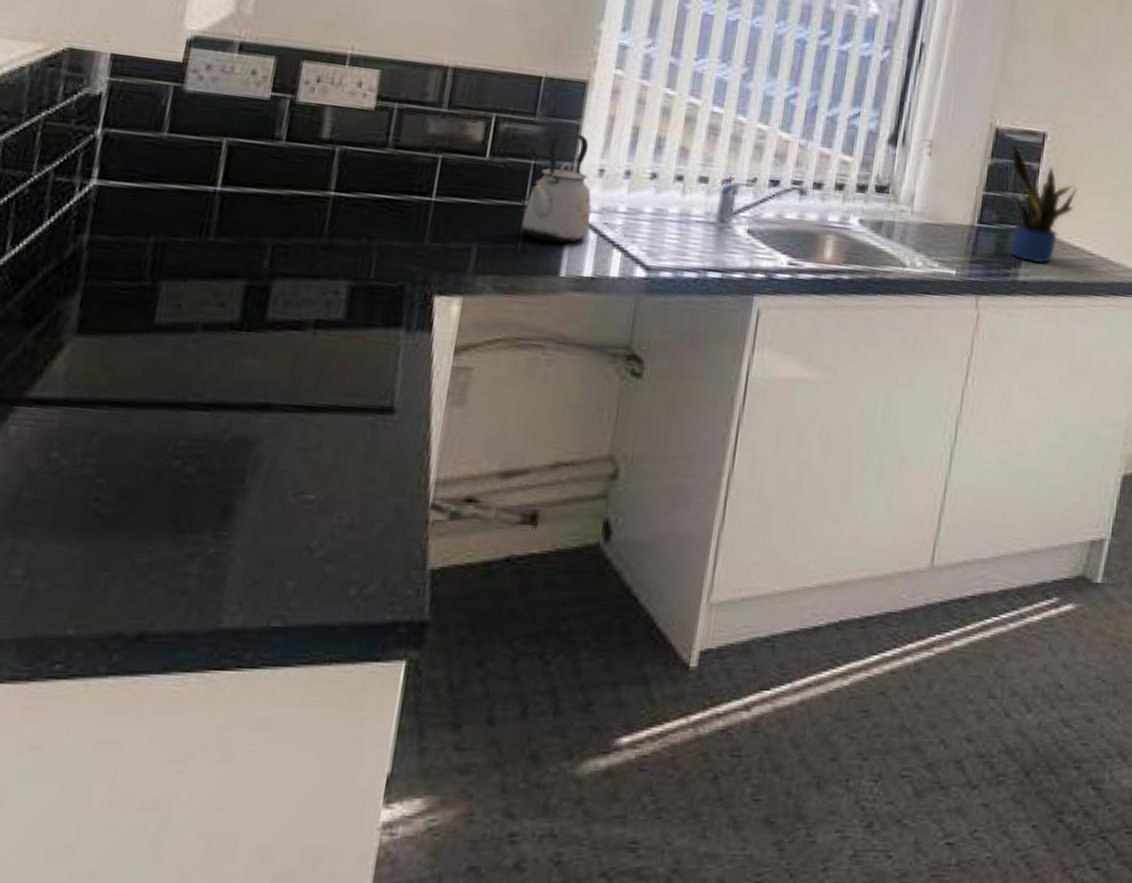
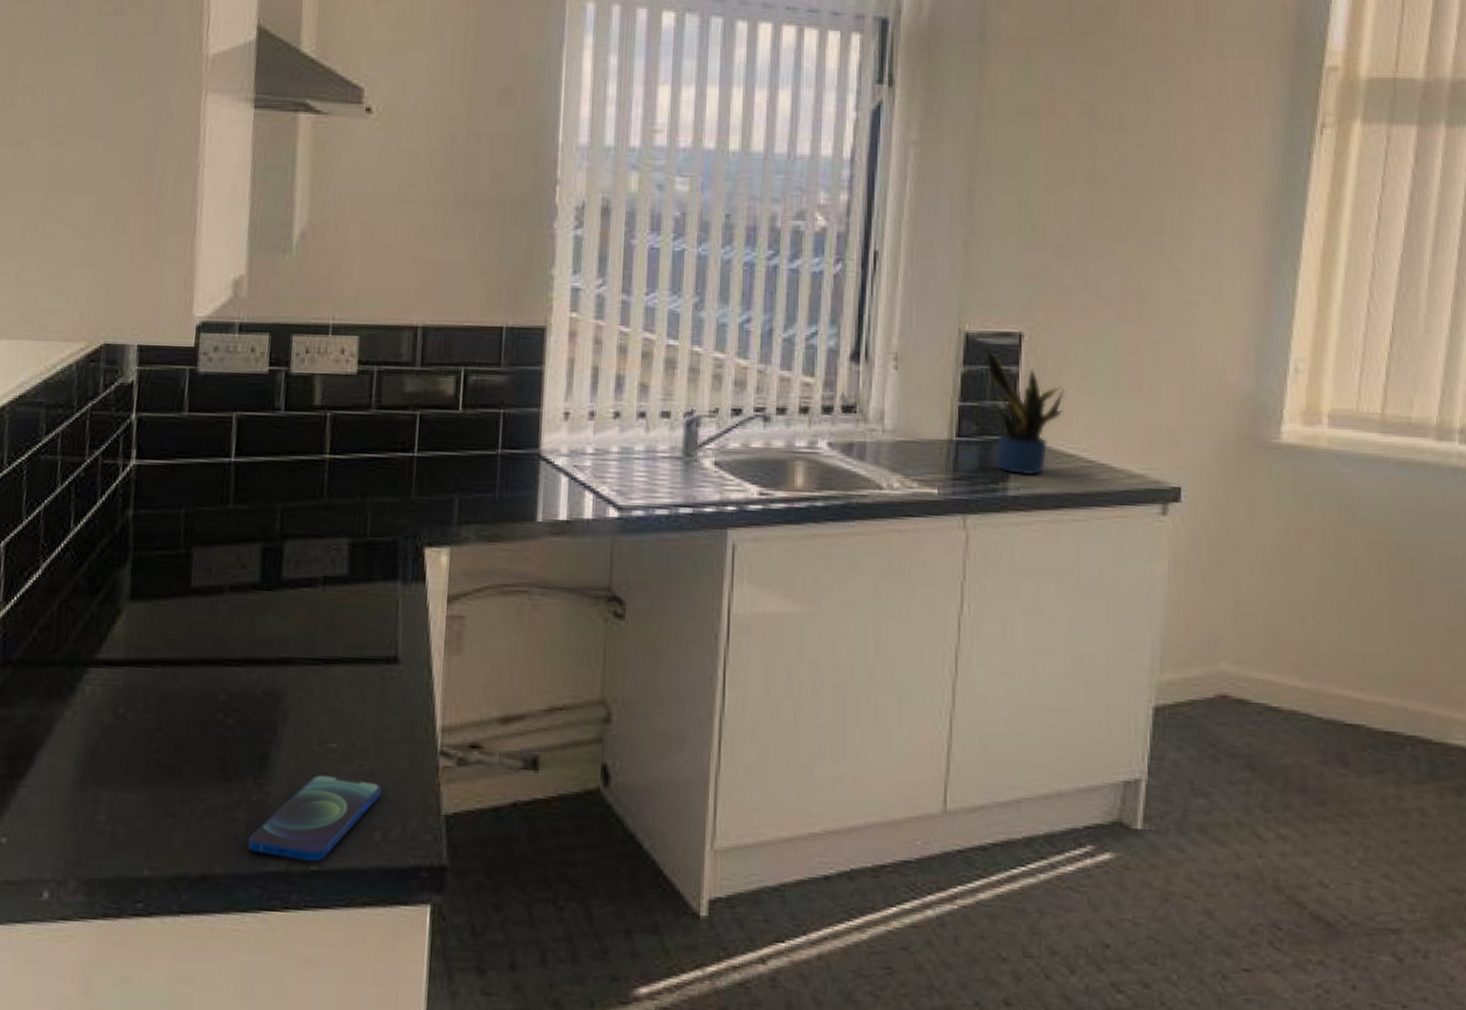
smartphone: none [199,527,362,618] -> present [248,774,381,861]
kettle: present [521,133,591,243] -> none [497,379,561,489]

